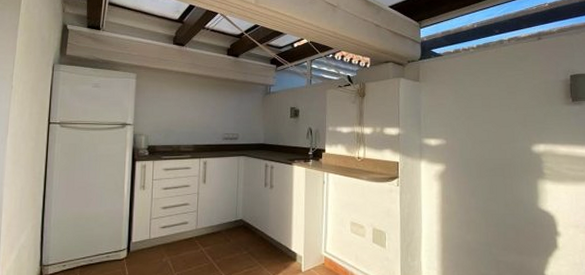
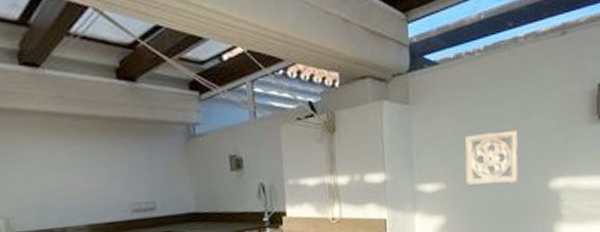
wall ornament: none [461,105,506,145] -> present [464,130,519,186]

